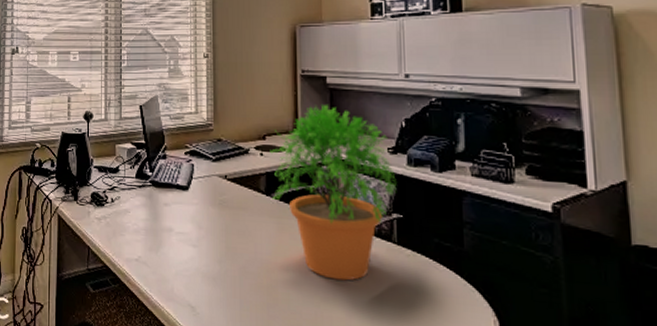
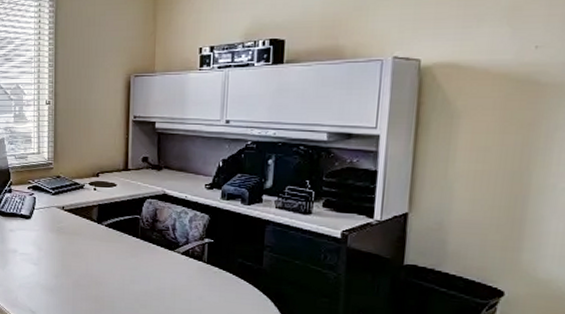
potted plant: present [270,104,397,281] -> none [102,146,211,292]

